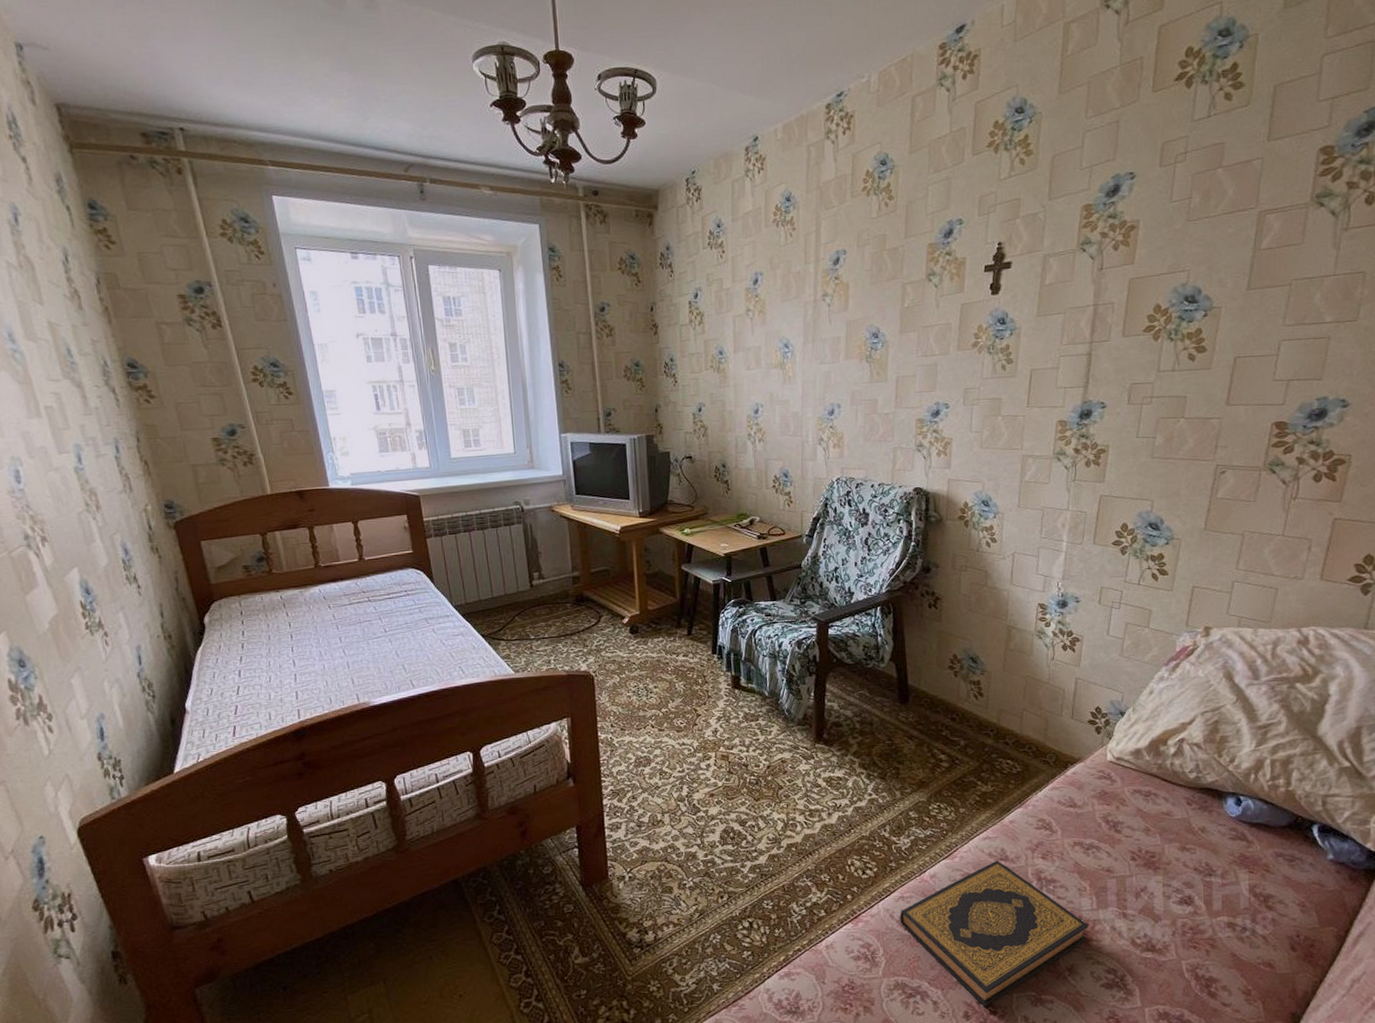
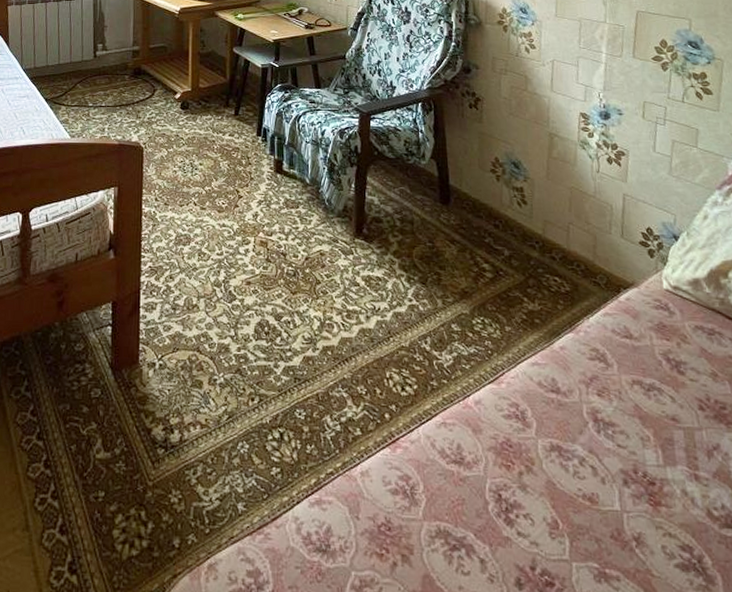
hardback book: present [900,860,1089,1007] -> none [442,391,656,575]

